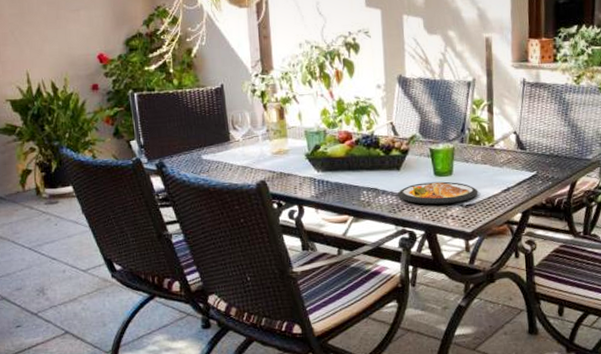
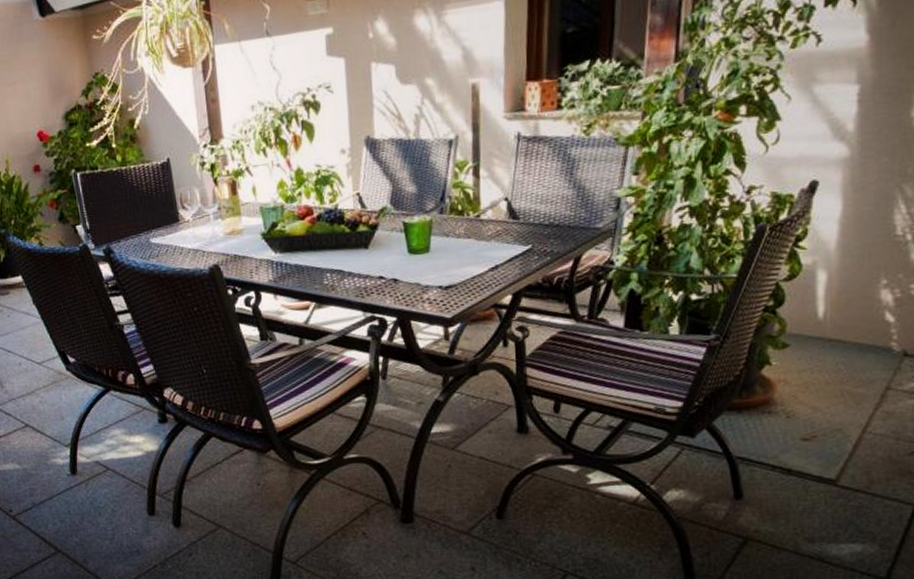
dish: present [398,181,478,205] -> none [366,260,460,287]

